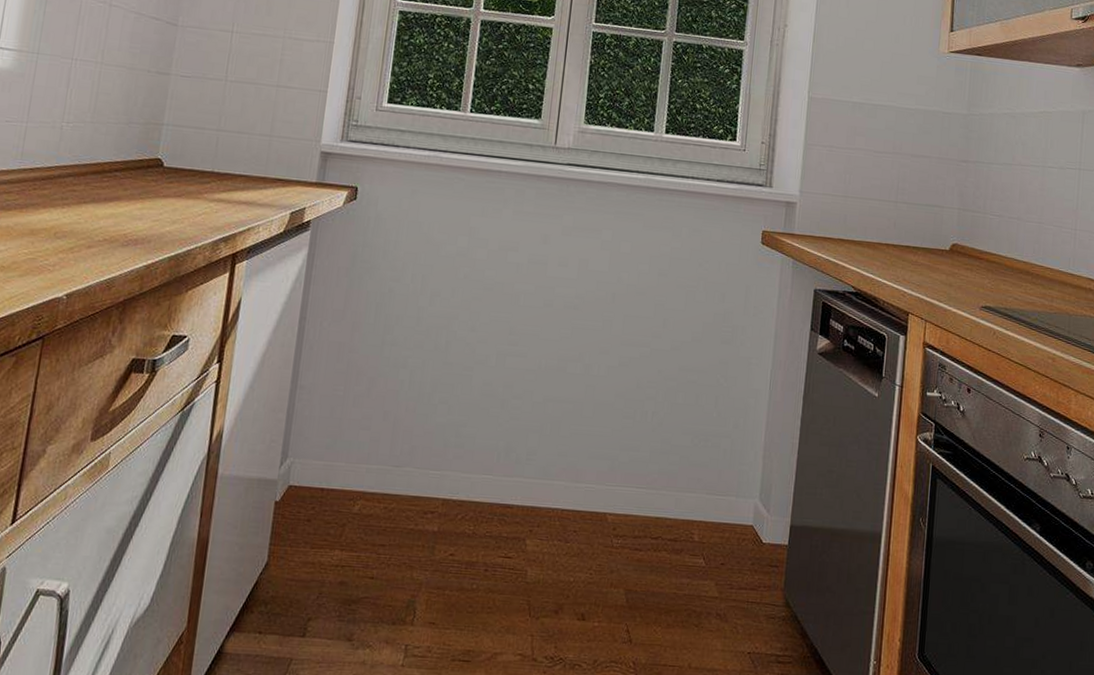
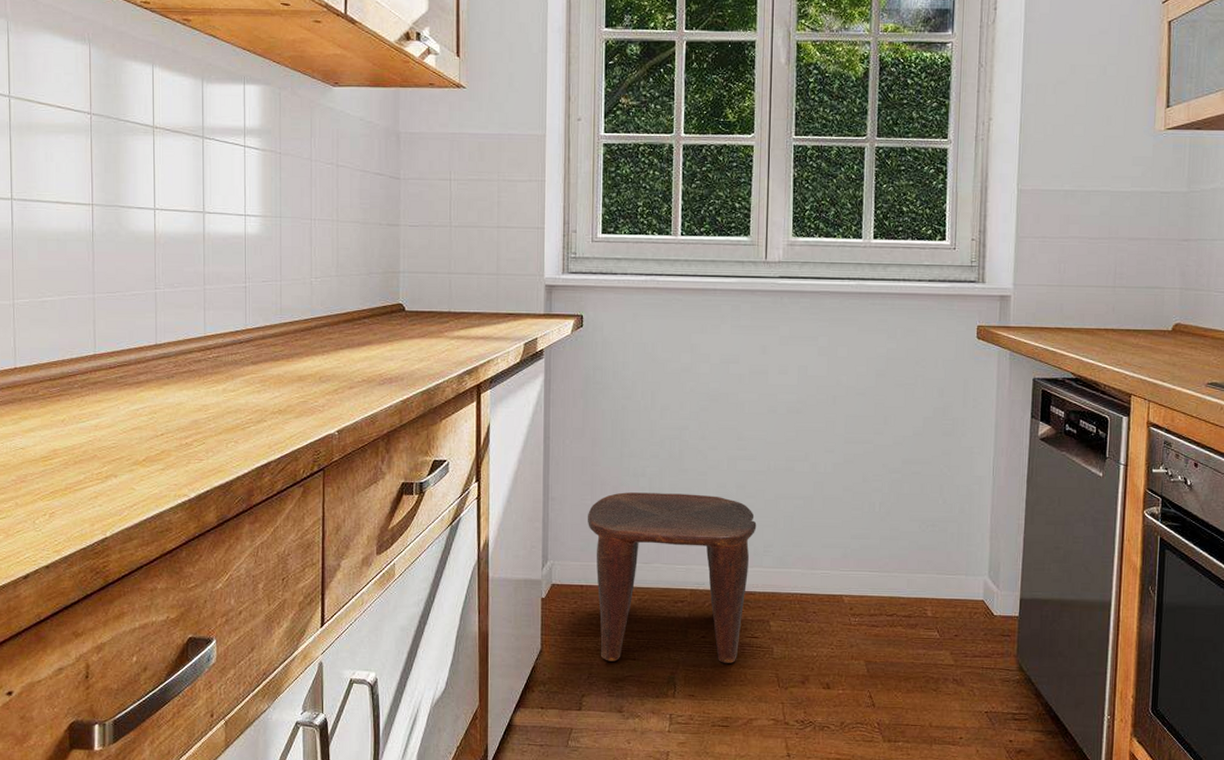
stool: none [334,384,522,587] -> present [587,492,757,663]

